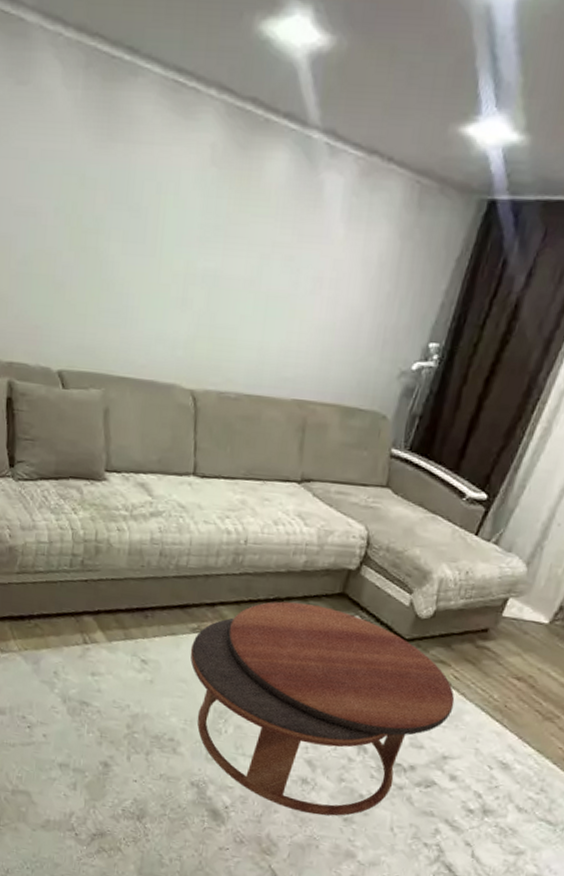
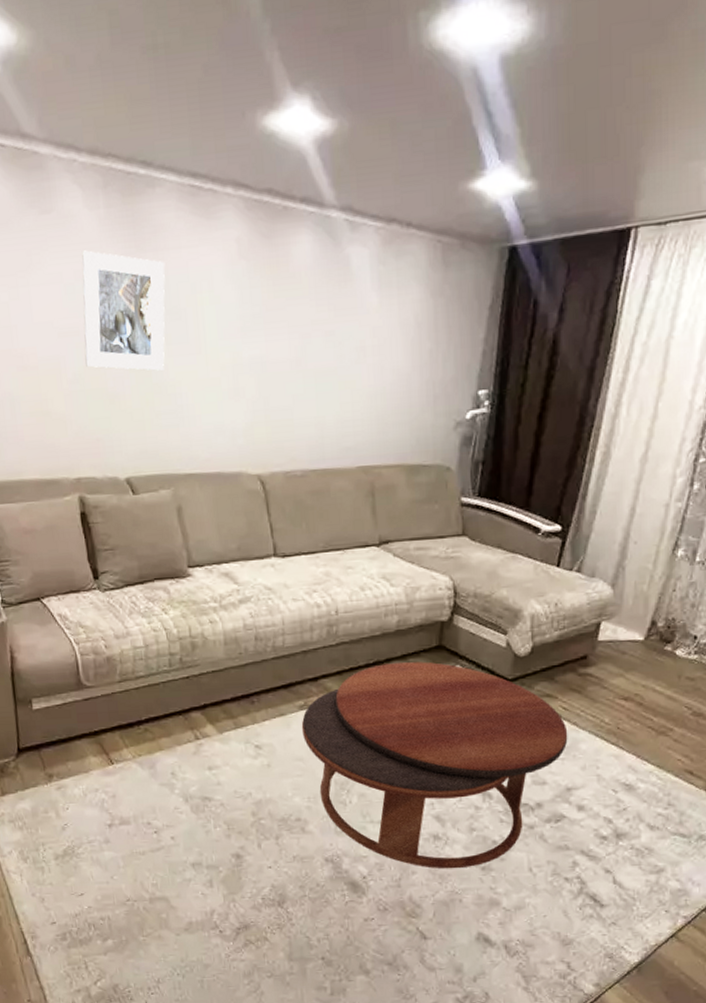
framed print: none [37,130,135,267] -> present [82,250,165,371]

